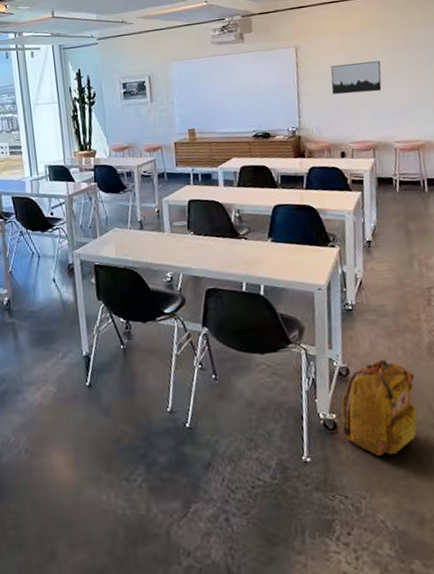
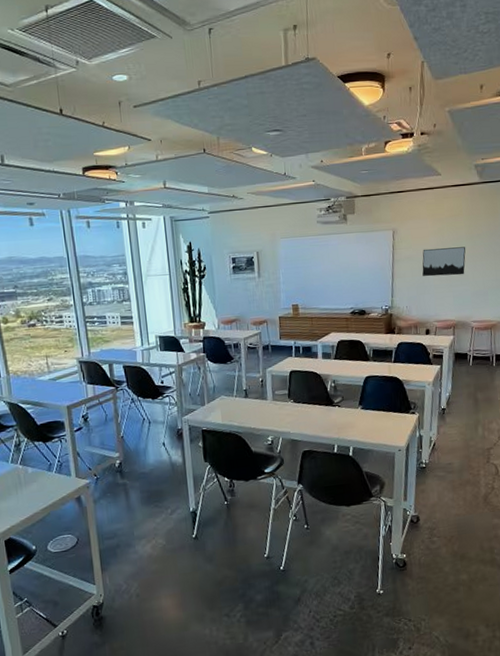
backpack: present [341,359,418,457] -> none [410,508,471,587]

